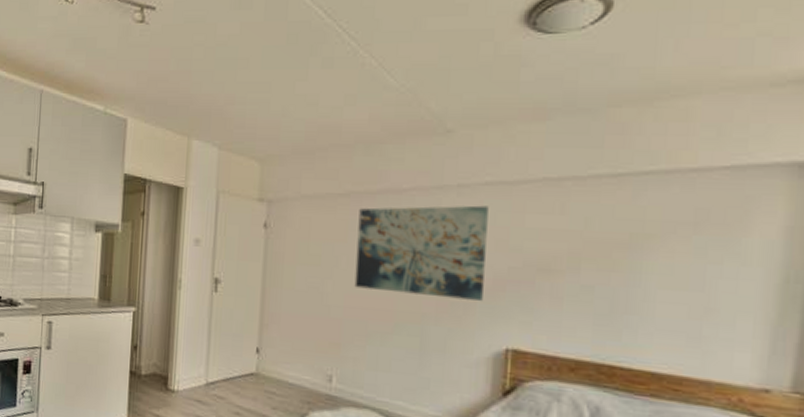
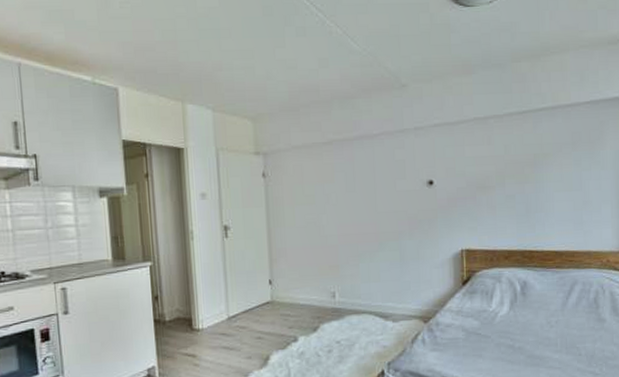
wall art: present [354,205,489,301] -> none [341,142,441,219]

